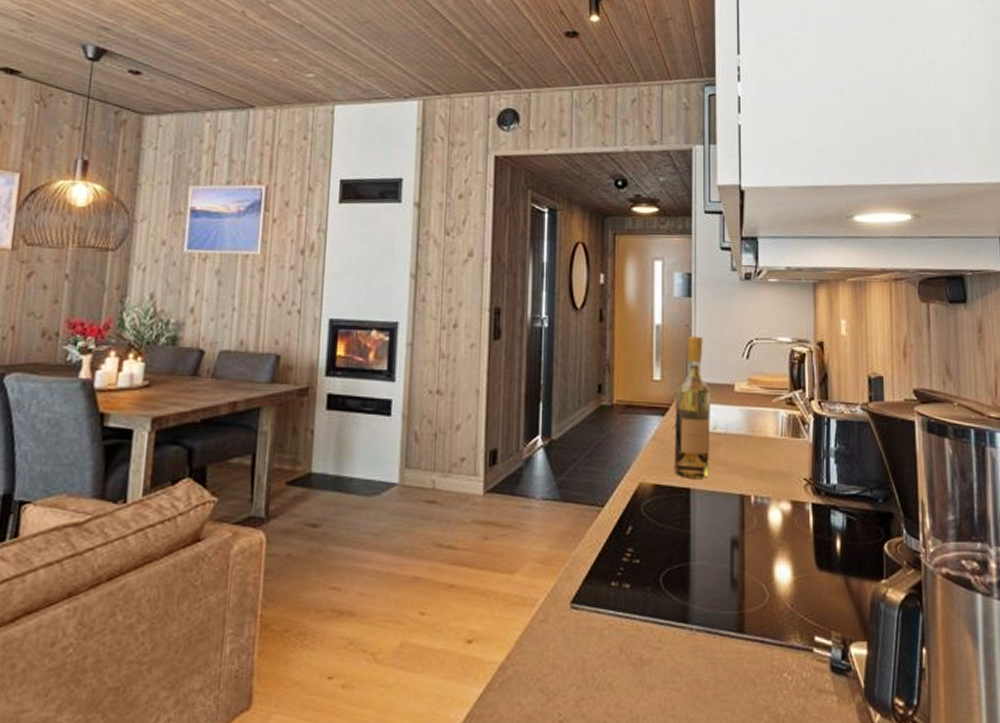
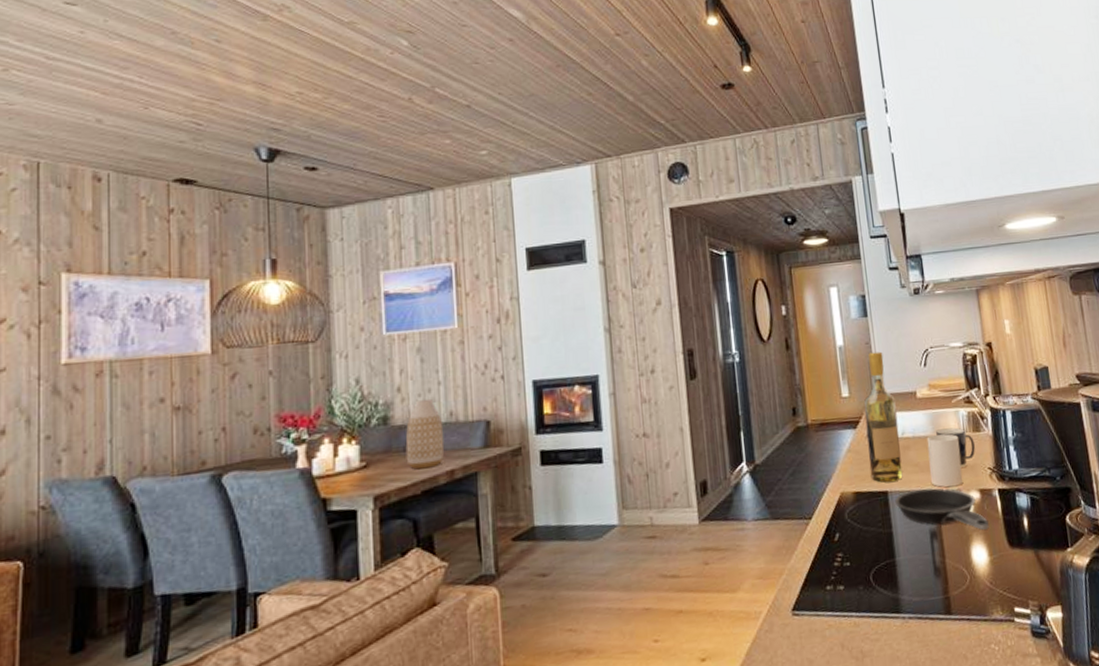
vase: none [189,323,232,396] -> present [405,398,445,470]
frying pan: none [697,491,797,547] -> present [895,488,989,531]
cup: none [738,435,776,494] -> present [926,434,963,488]
mug: none [750,429,792,475] -> present [935,427,975,469]

